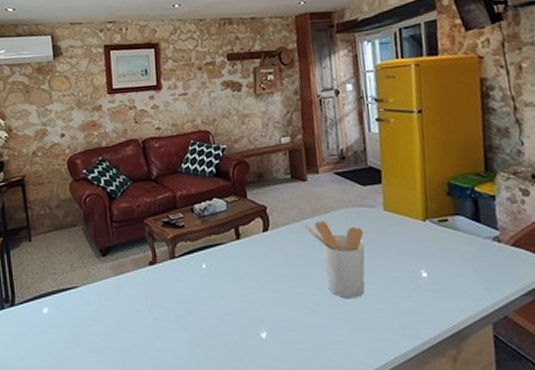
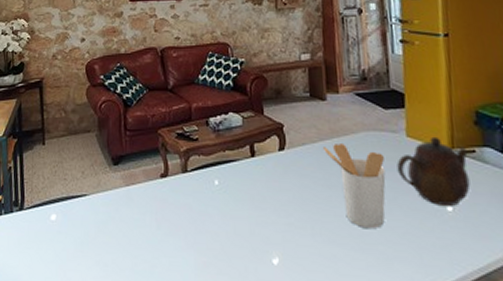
teapot: none [375,208,444,272] -> present [397,136,471,206]

